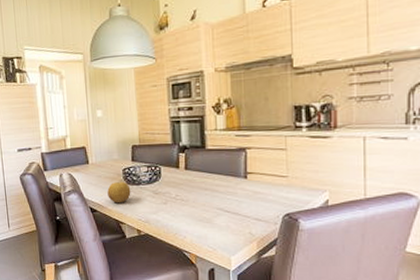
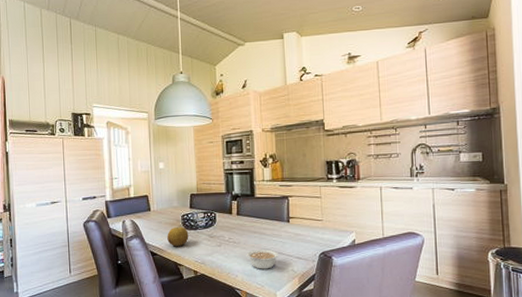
legume: none [196,209,233,231] -> present [247,249,278,269]

